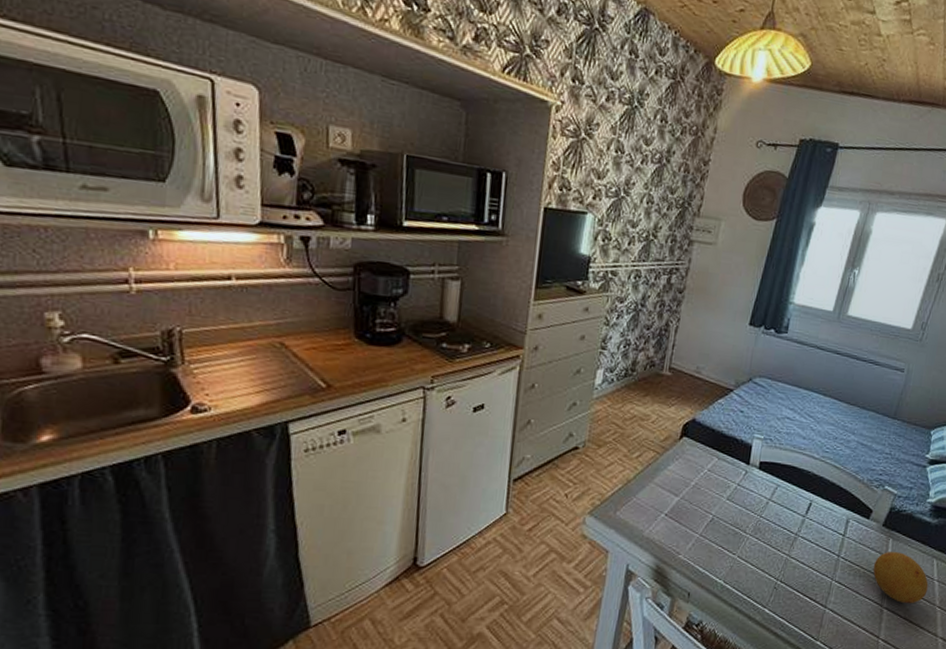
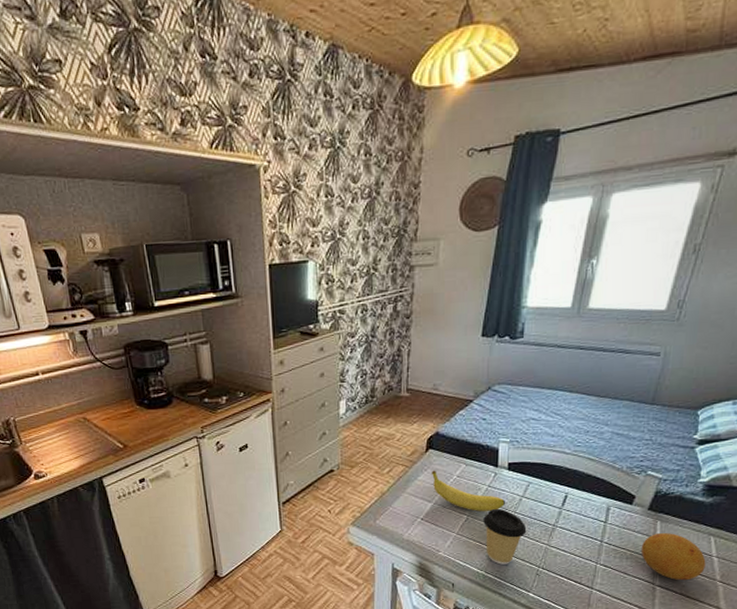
fruit: none [682,460,752,512] -> present [431,470,505,511]
coffee cup: none [727,510,770,574] -> present [483,508,527,565]

